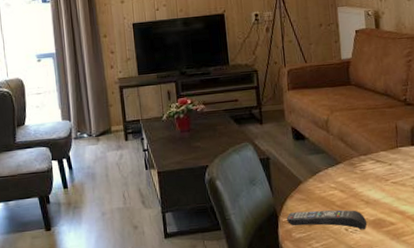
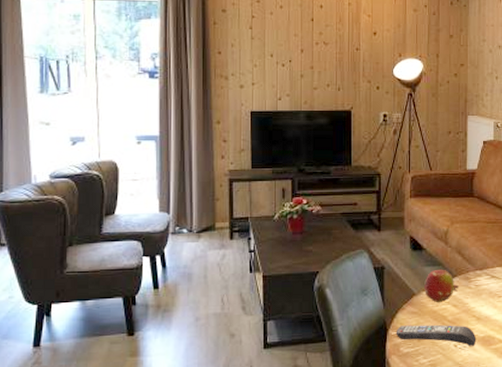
fruit: none [310,156,345,190] -> present [424,269,459,303]

